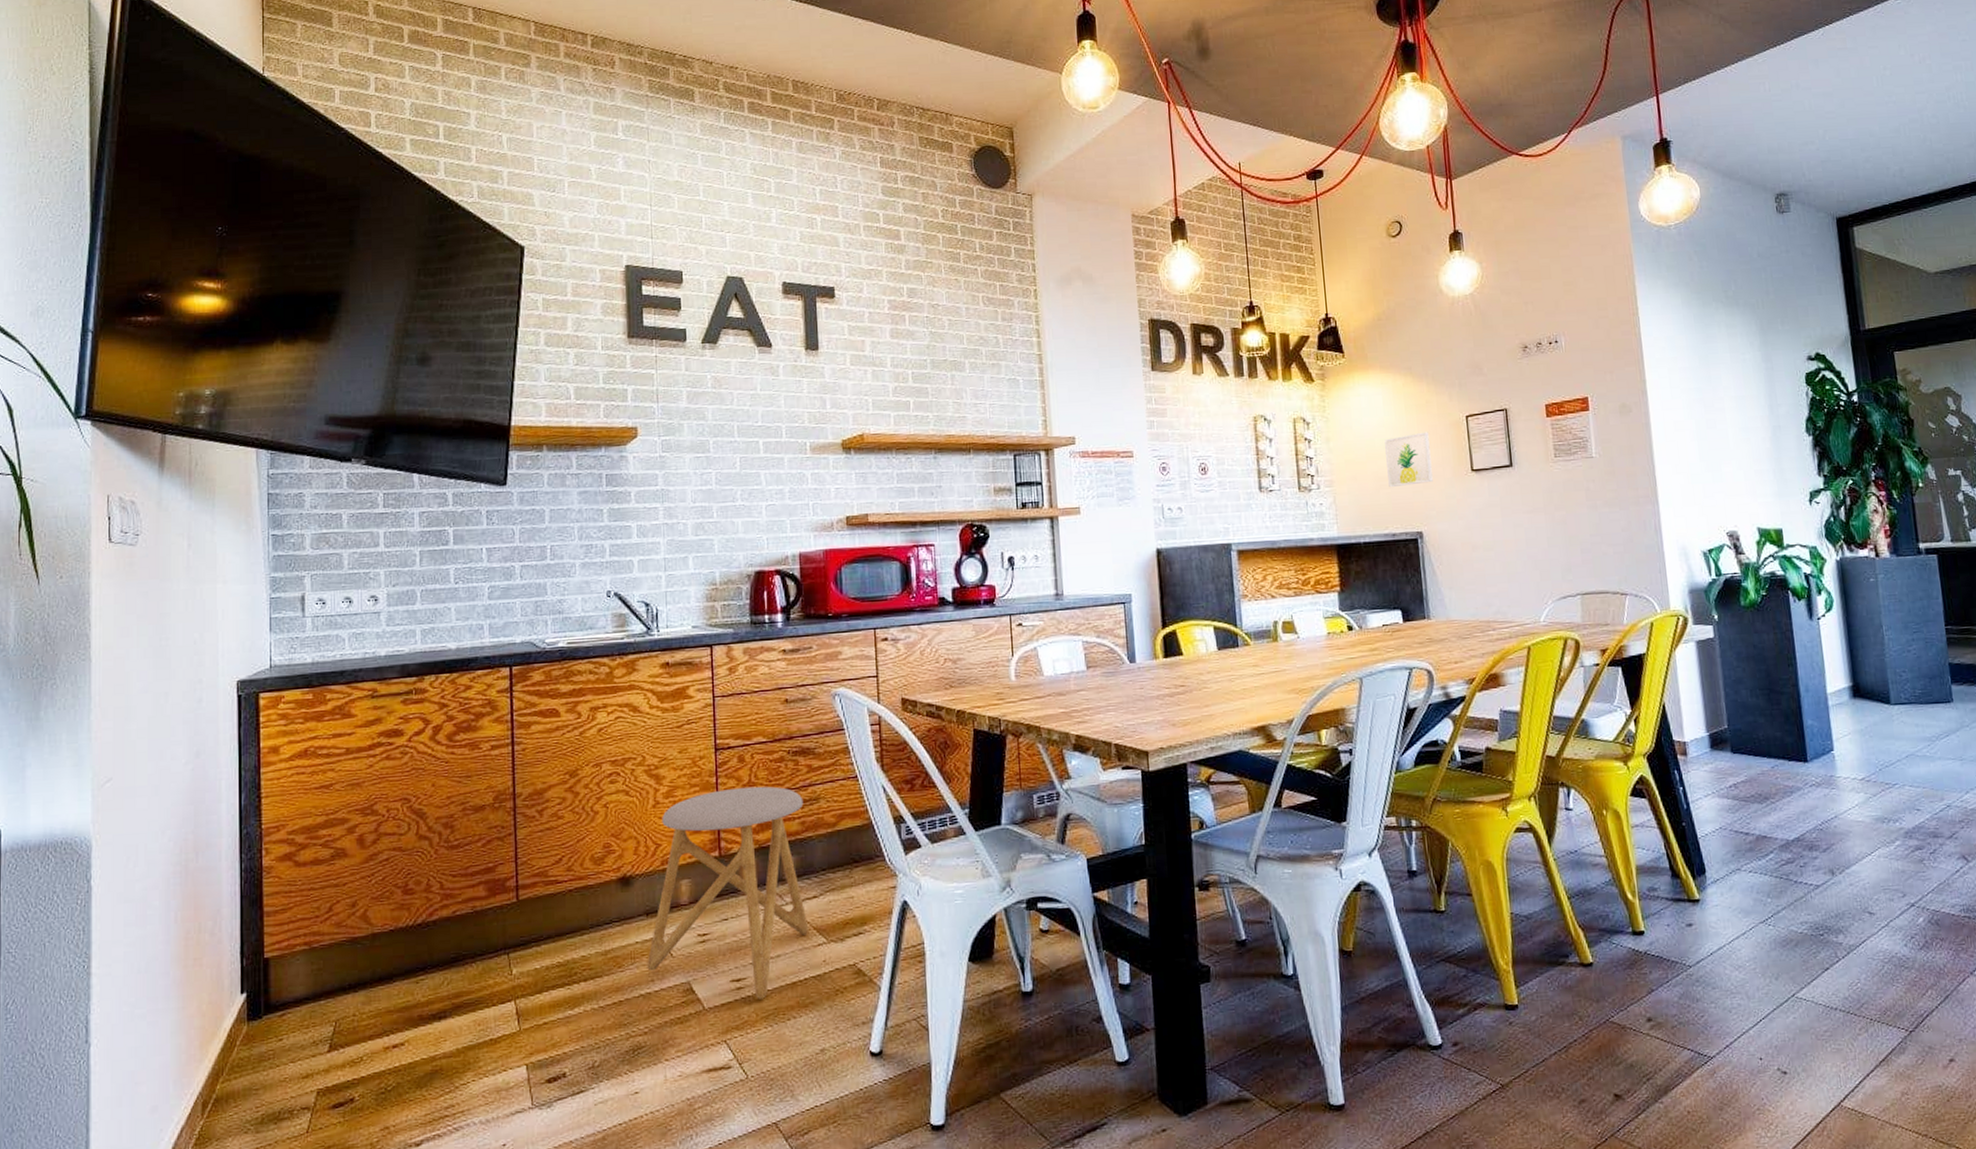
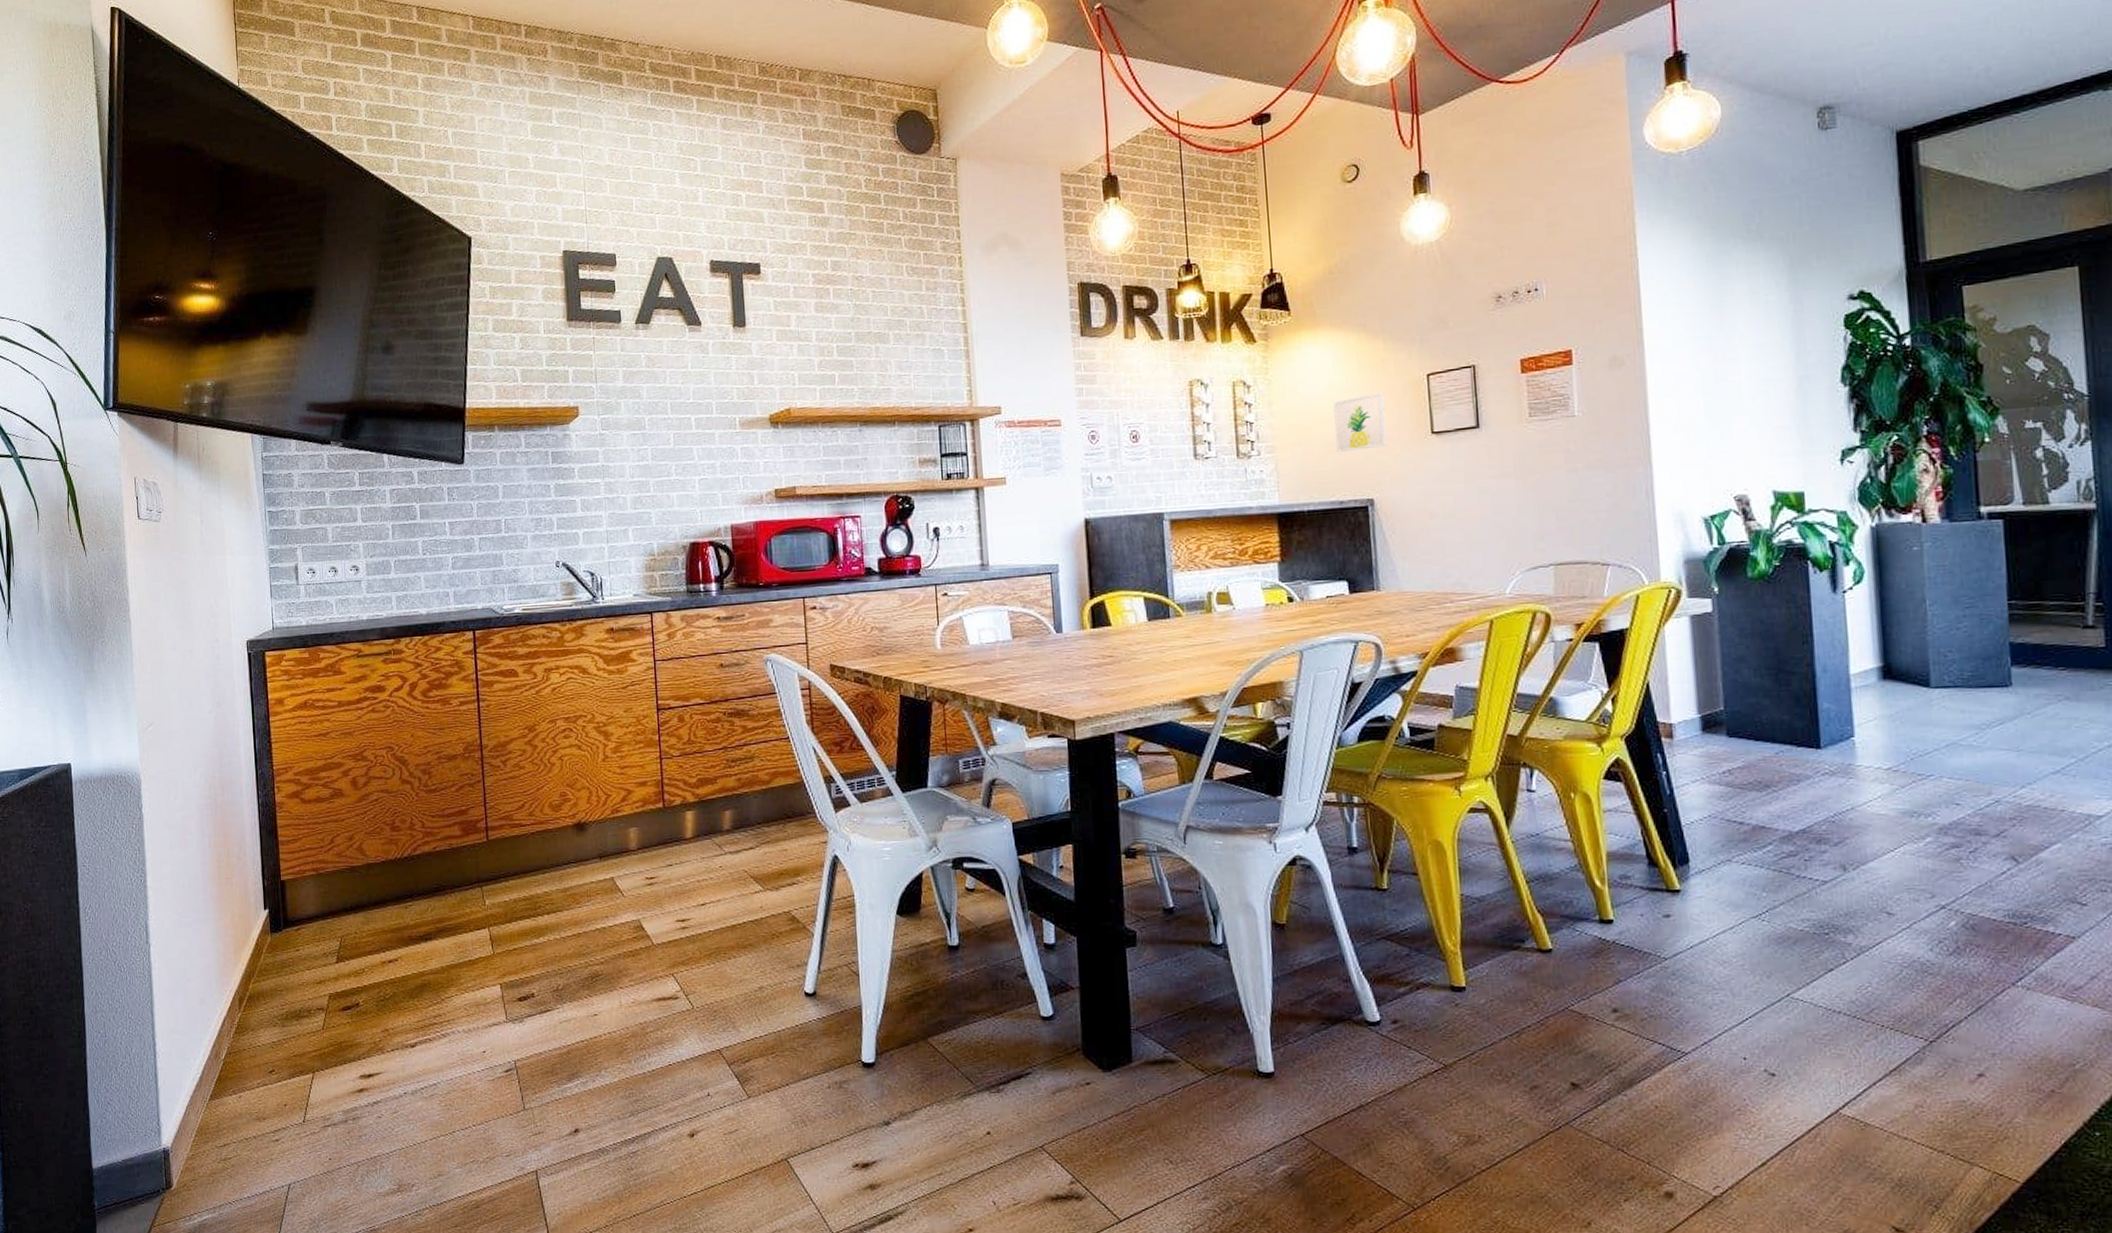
stool: present [647,786,809,999] -> none [601,744,747,939]

